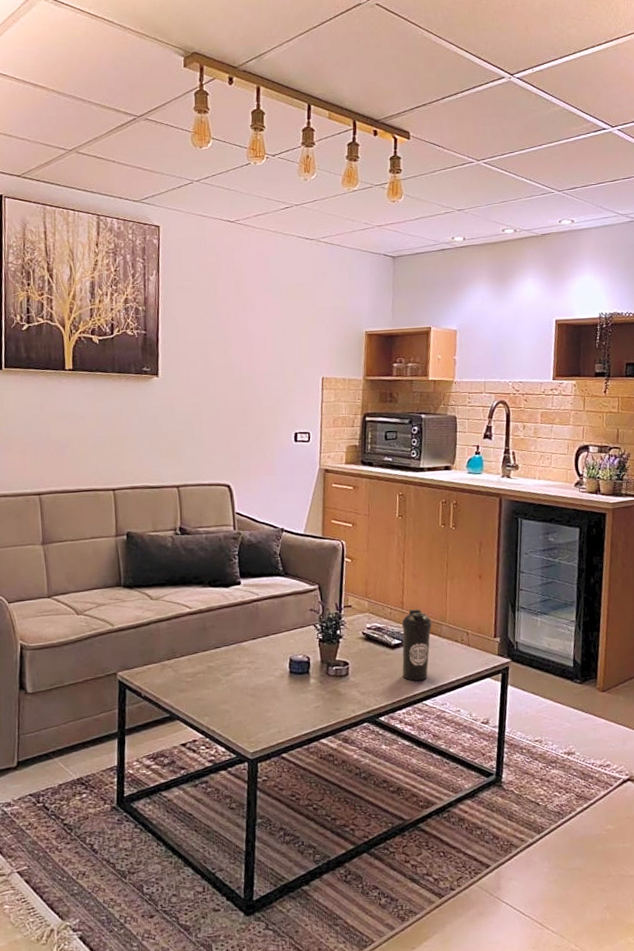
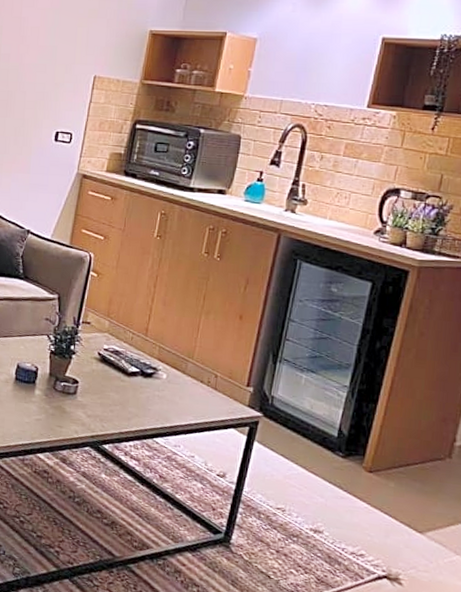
water bottle: present [401,609,432,681] -> none [135,338,177,416]

